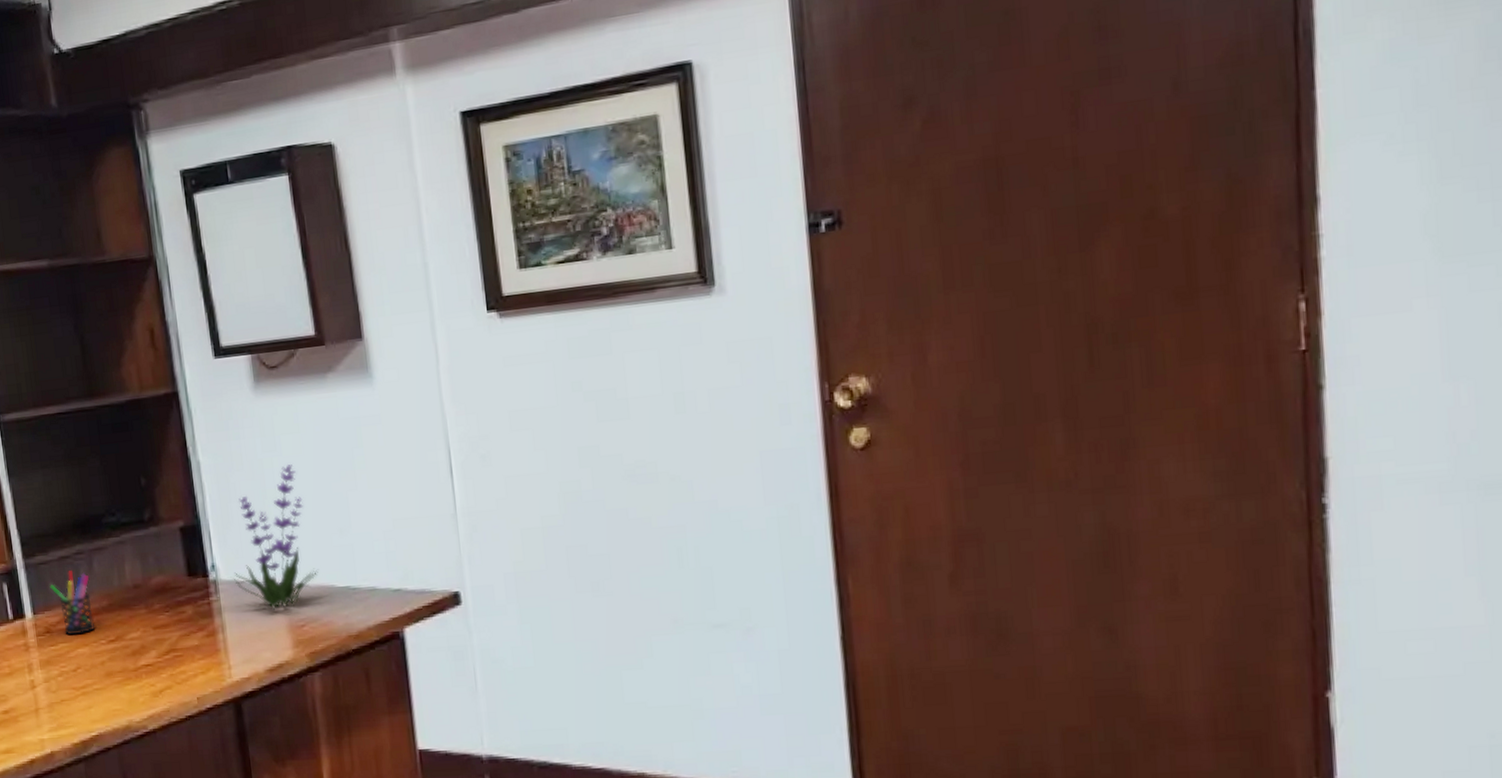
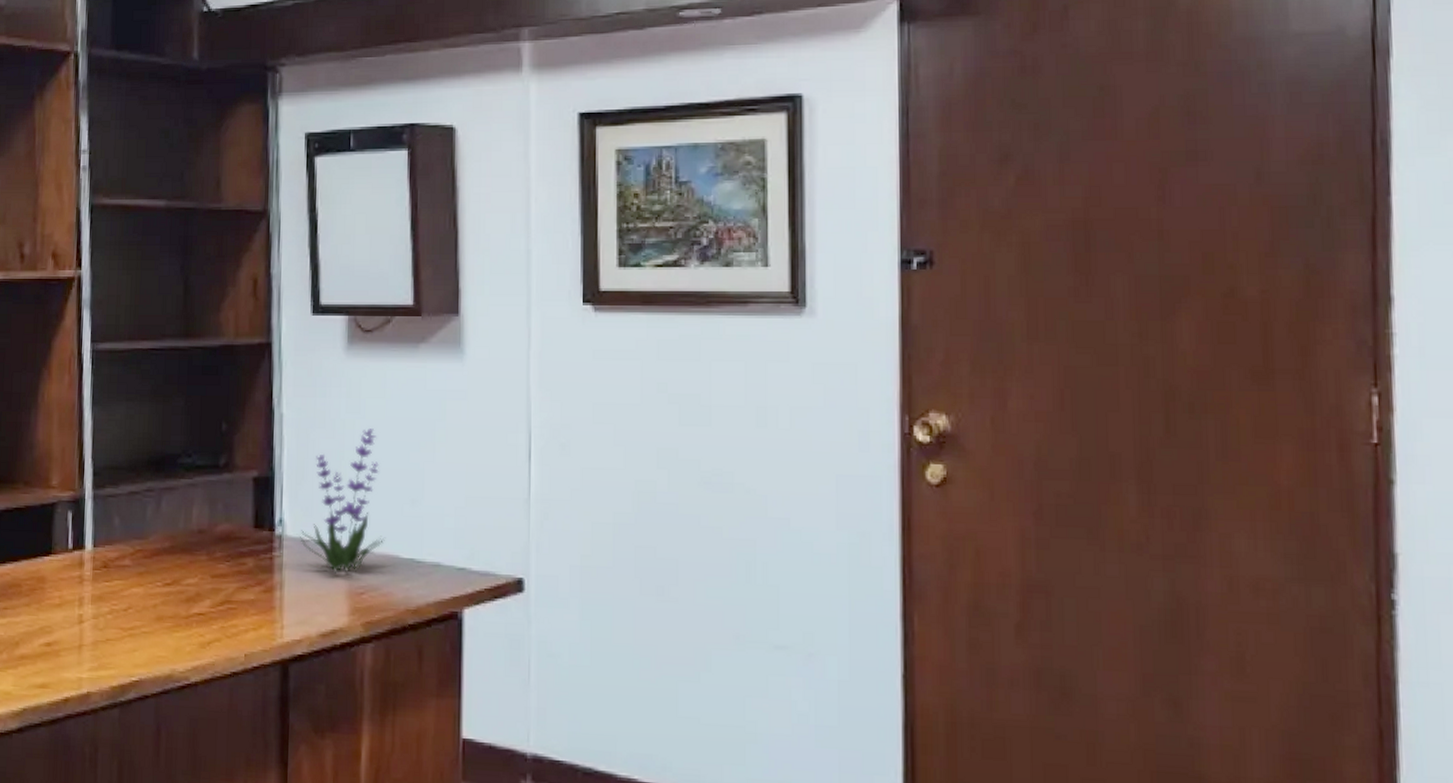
pen holder: present [50,570,94,635] -> none [114,507,156,574]

